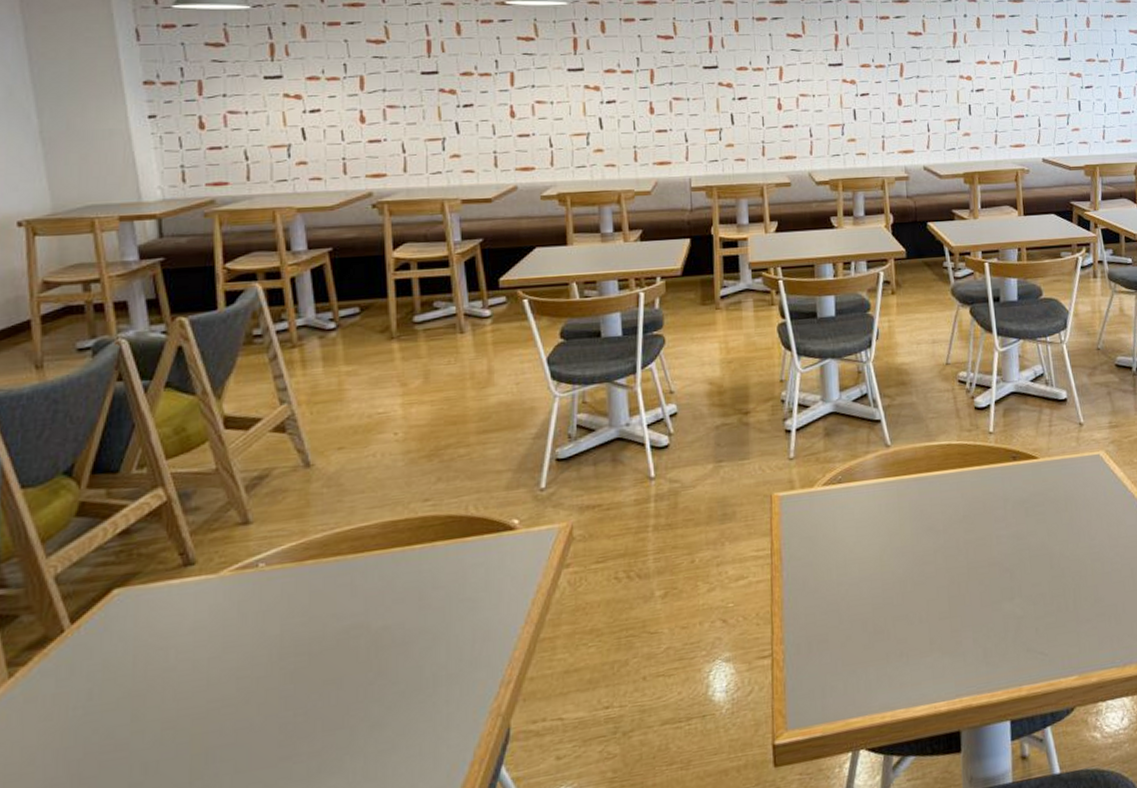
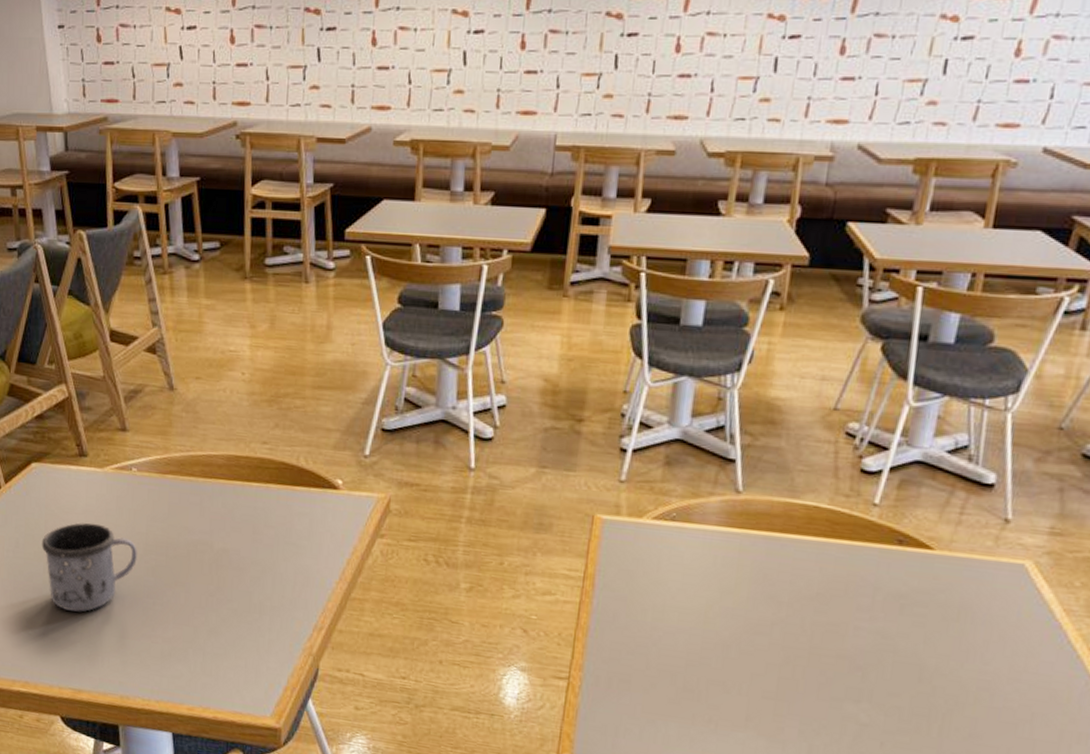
mug: none [128,640,269,761] -> present [41,522,137,612]

